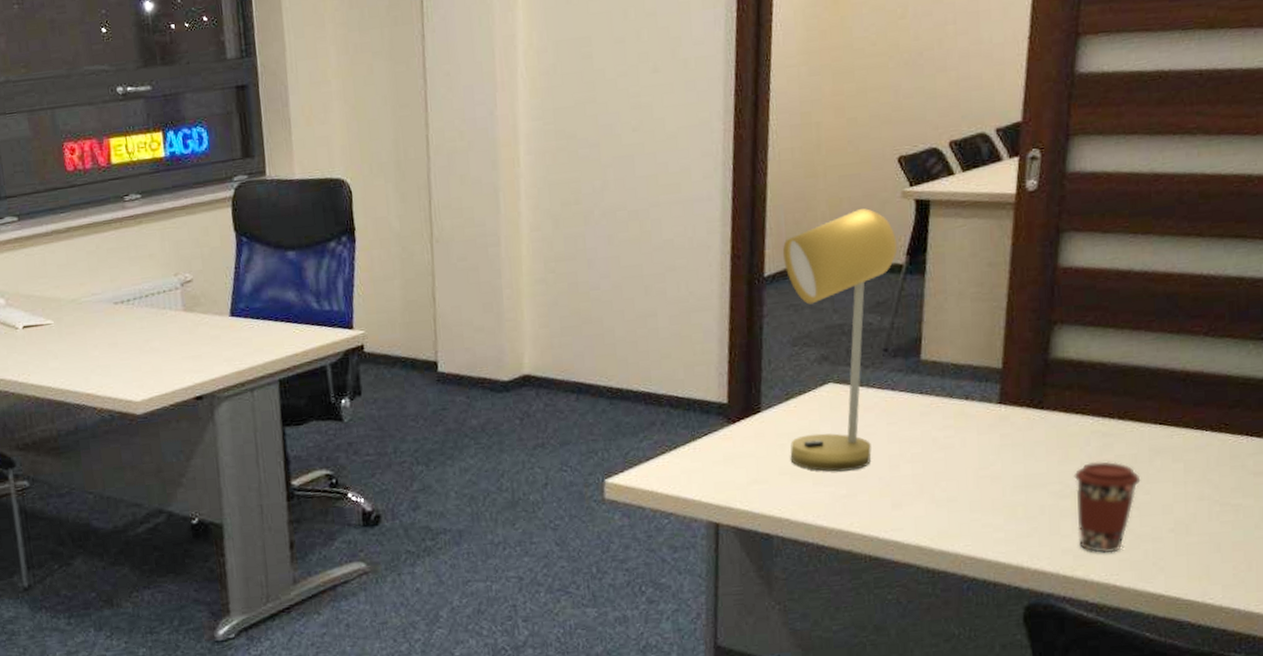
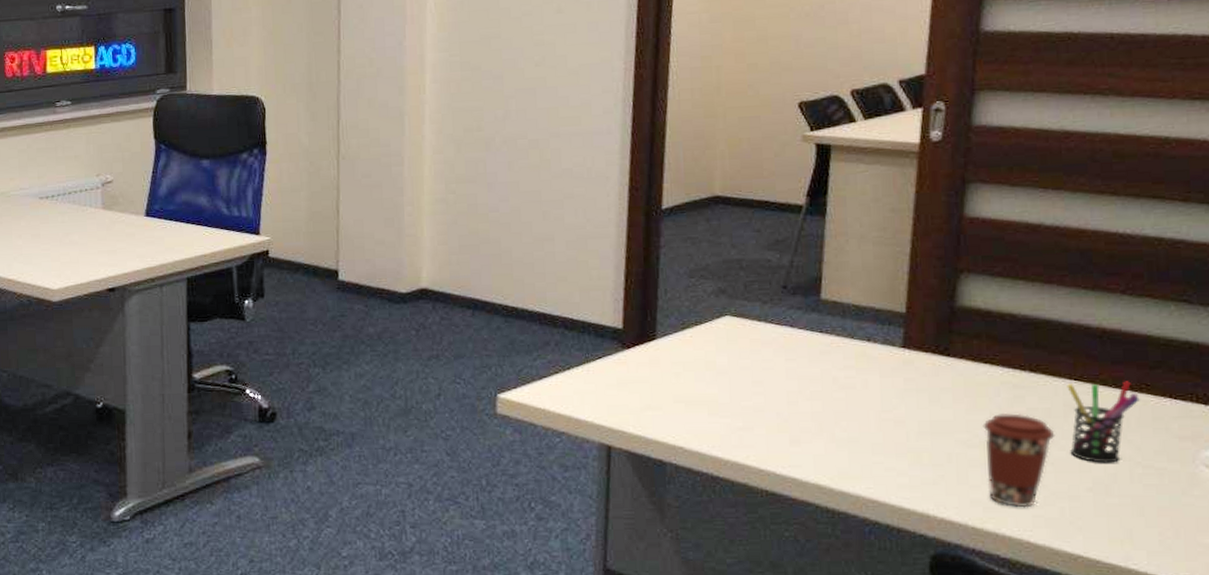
desk lamp: present [783,208,898,472] -> none [681,150,798,404]
pen holder: none [1152,422,1219,504] -> present [1067,381,1140,463]

